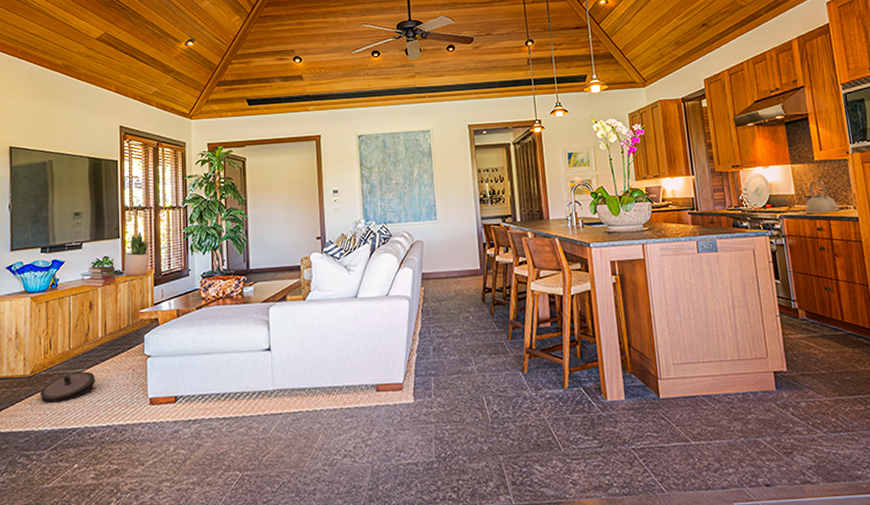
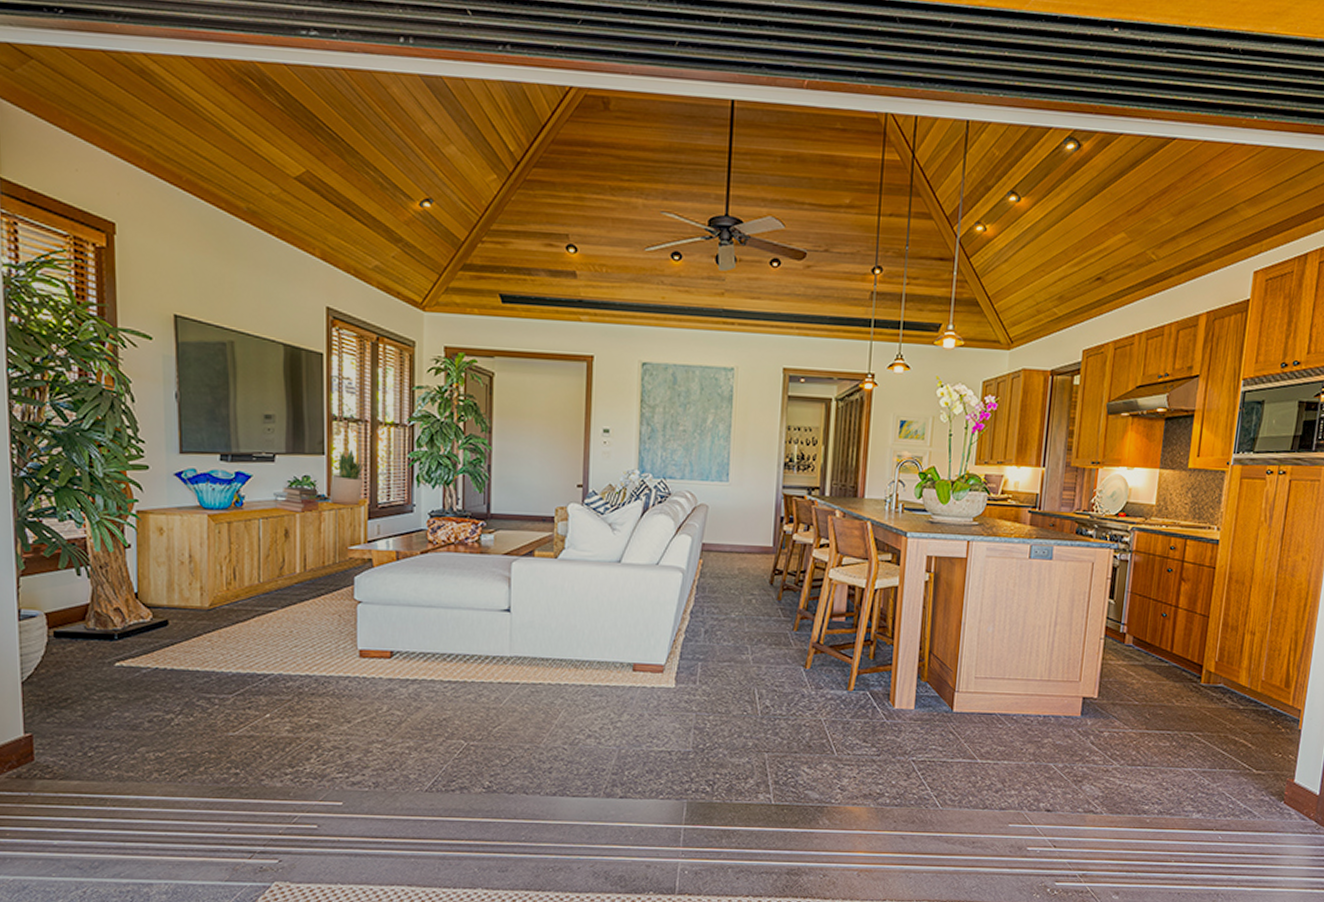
robot vacuum: present [40,371,96,403] -> none [222,610,293,643]
kettle: present [805,180,840,215] -> none [1162,491,1202,532]

